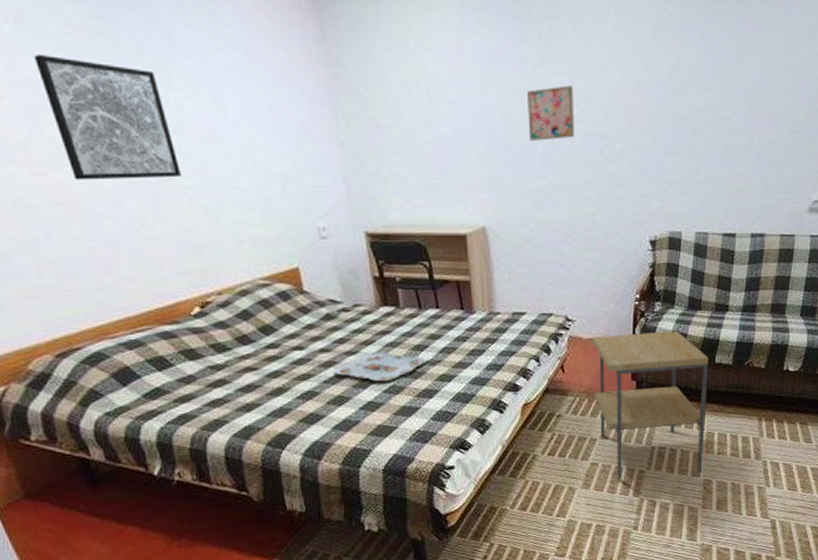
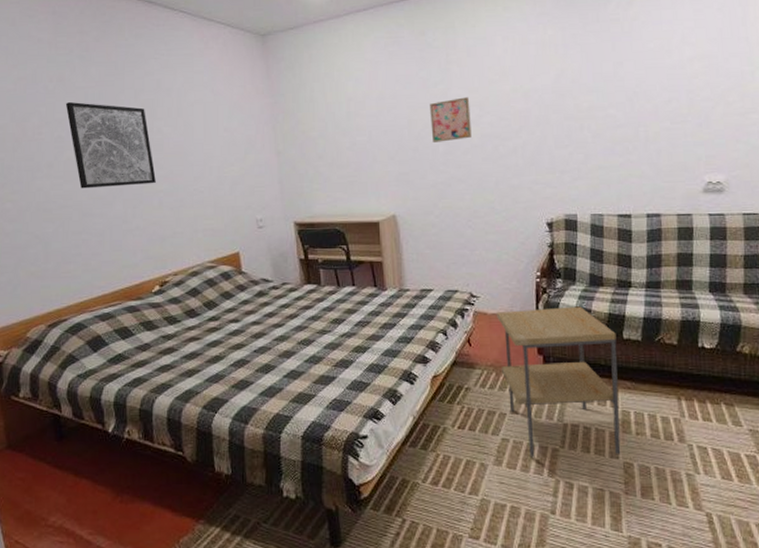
serving tray: present [333,353,424,381] -> none [262,325,341,351]

